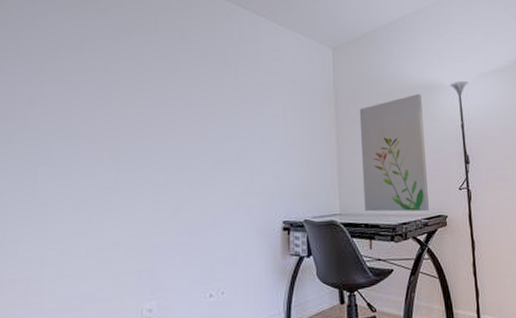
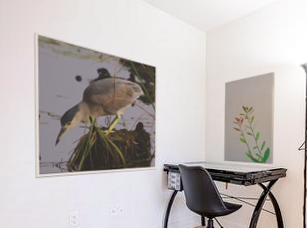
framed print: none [89,51,273,257] -> present [33,32,158,179]

